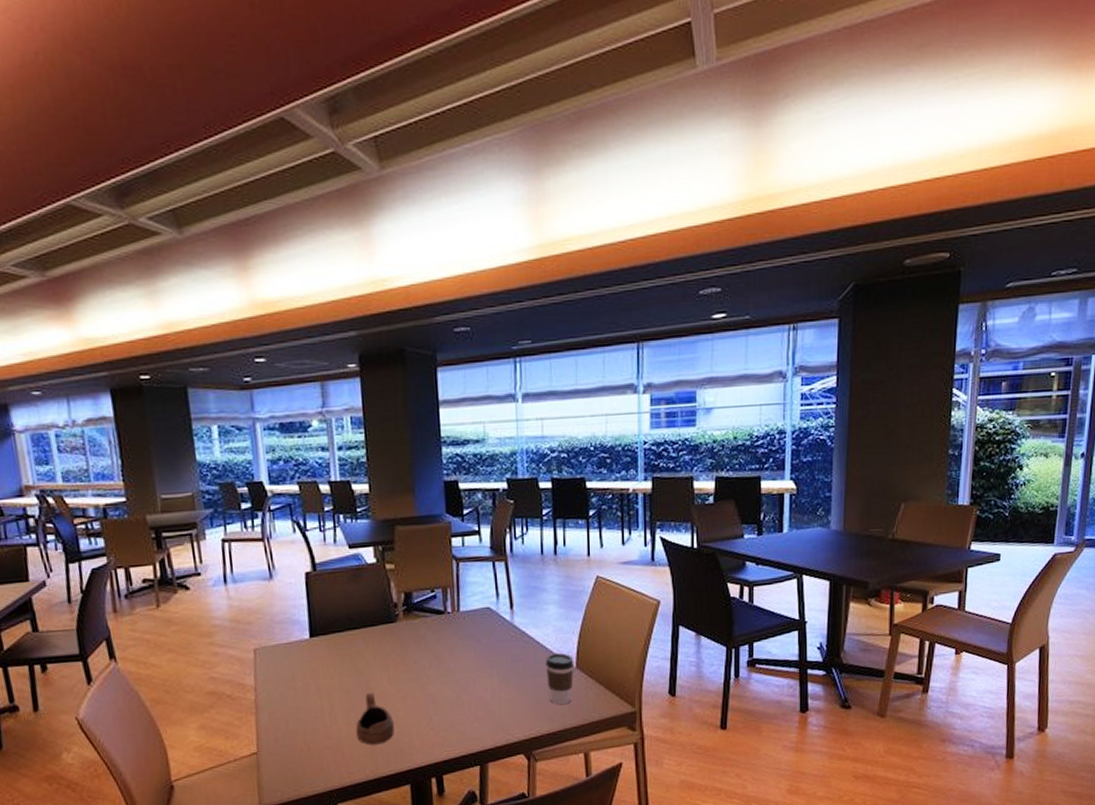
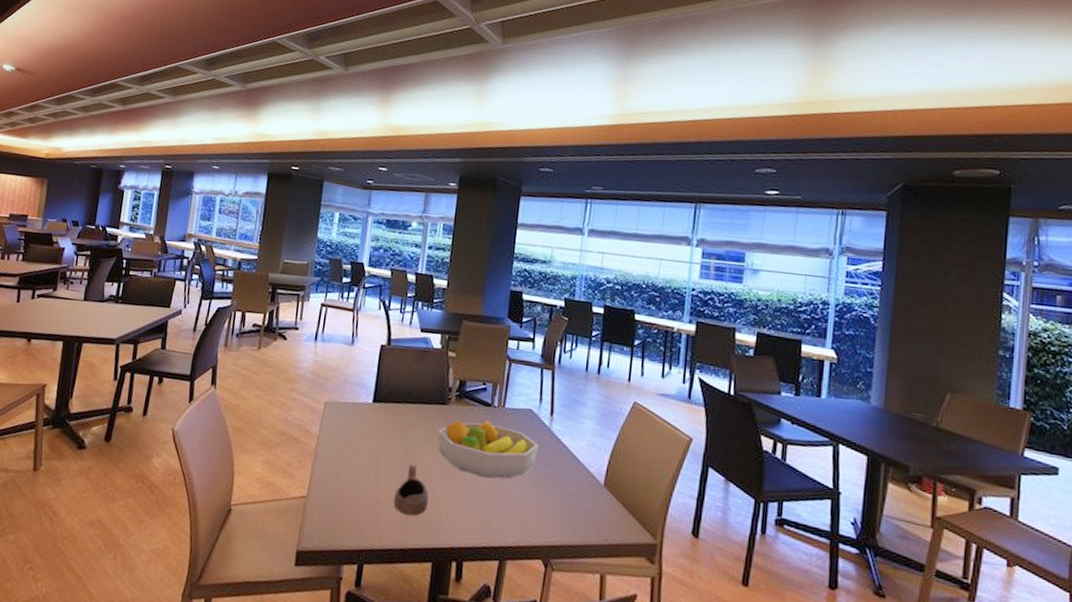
fruit bowl: none [391,629,504,689] -> present [437,419,539,479]
coffee cup: present [545,652,575,705] -> none [574,466,603,520]

